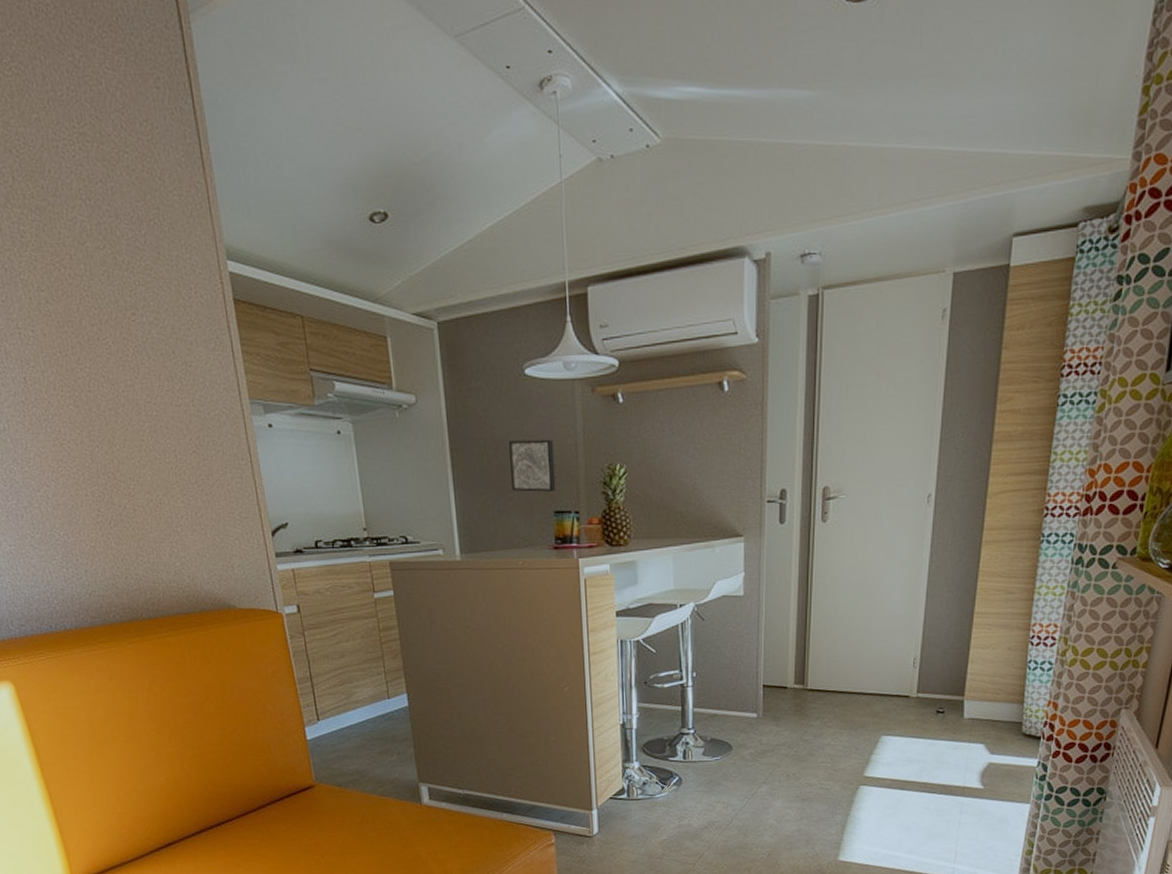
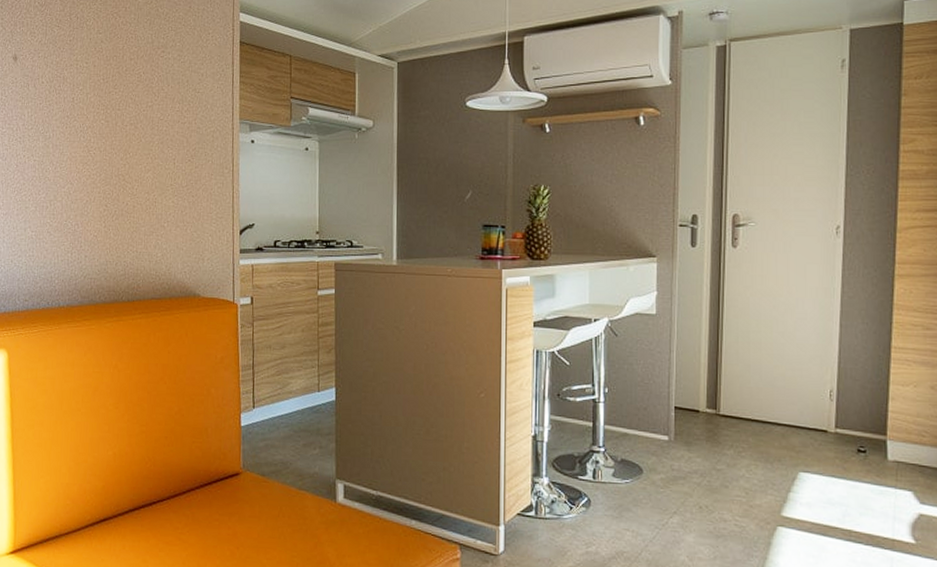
wall art: present [509,439,556,492] -> none [447,161,487,207]

